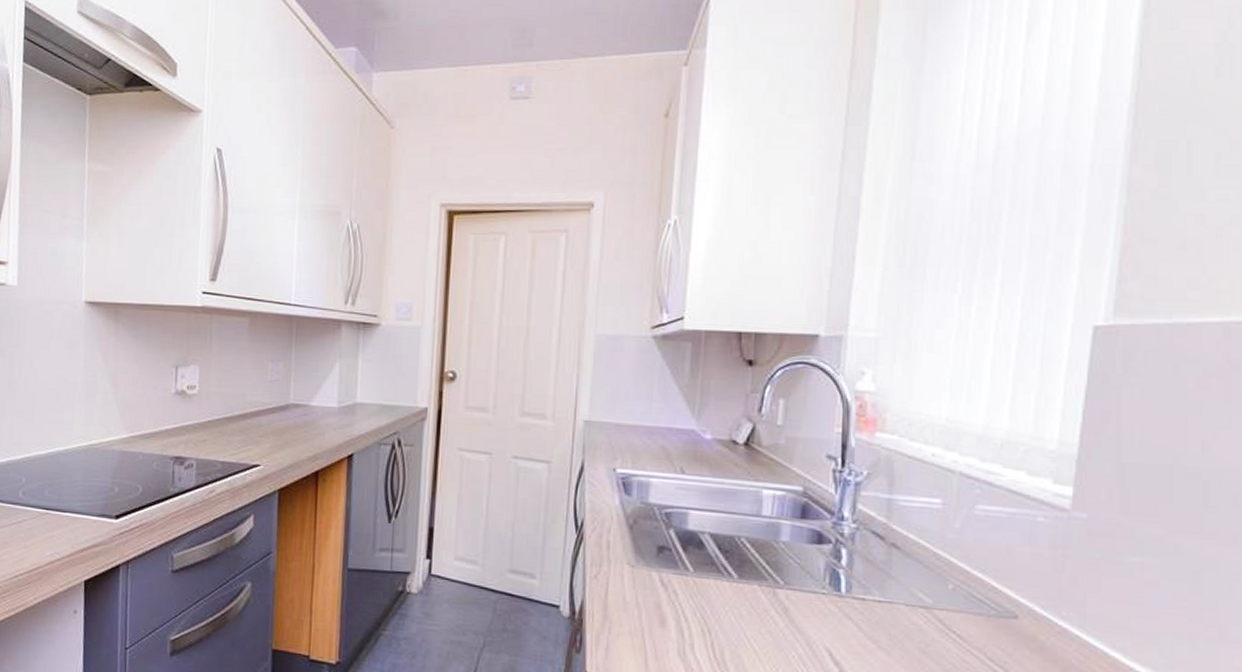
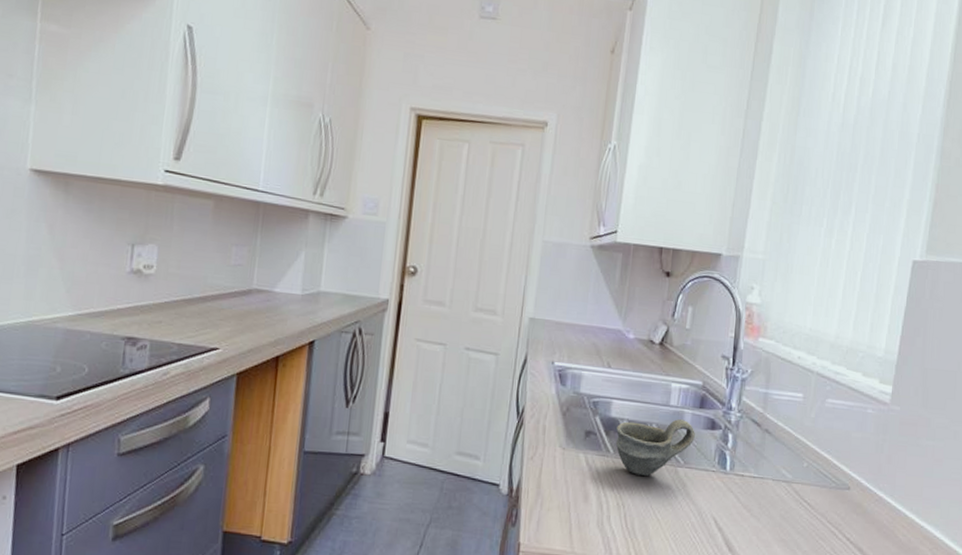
cup: none [695,532,797,598] -> present [615,419,695,476]

